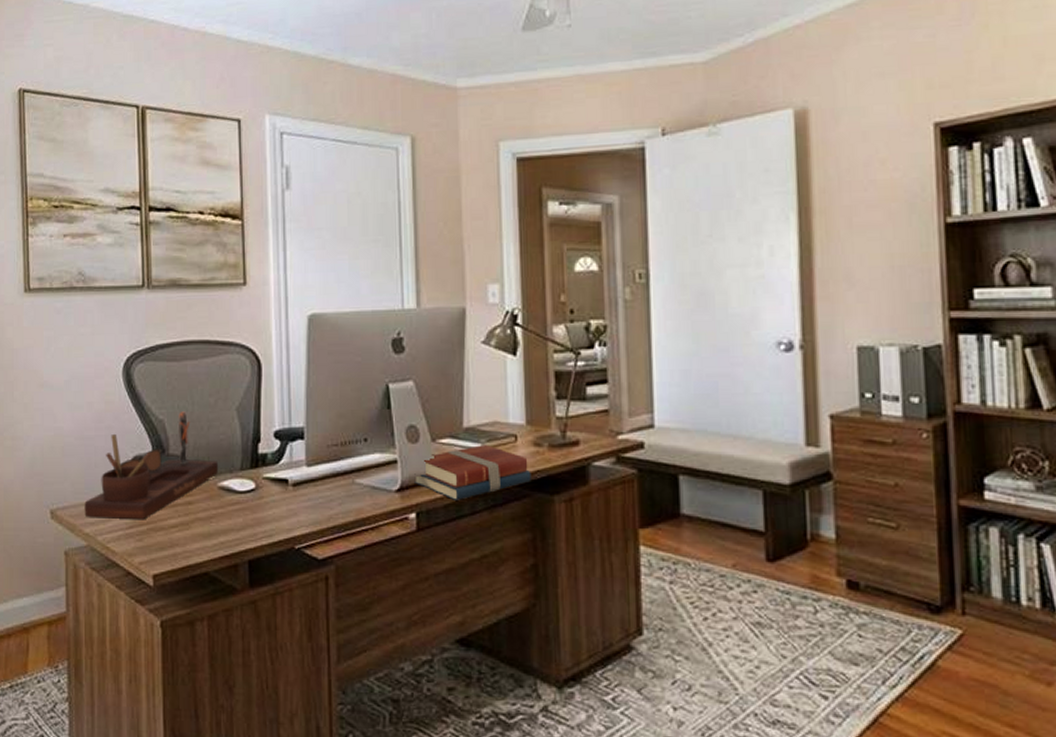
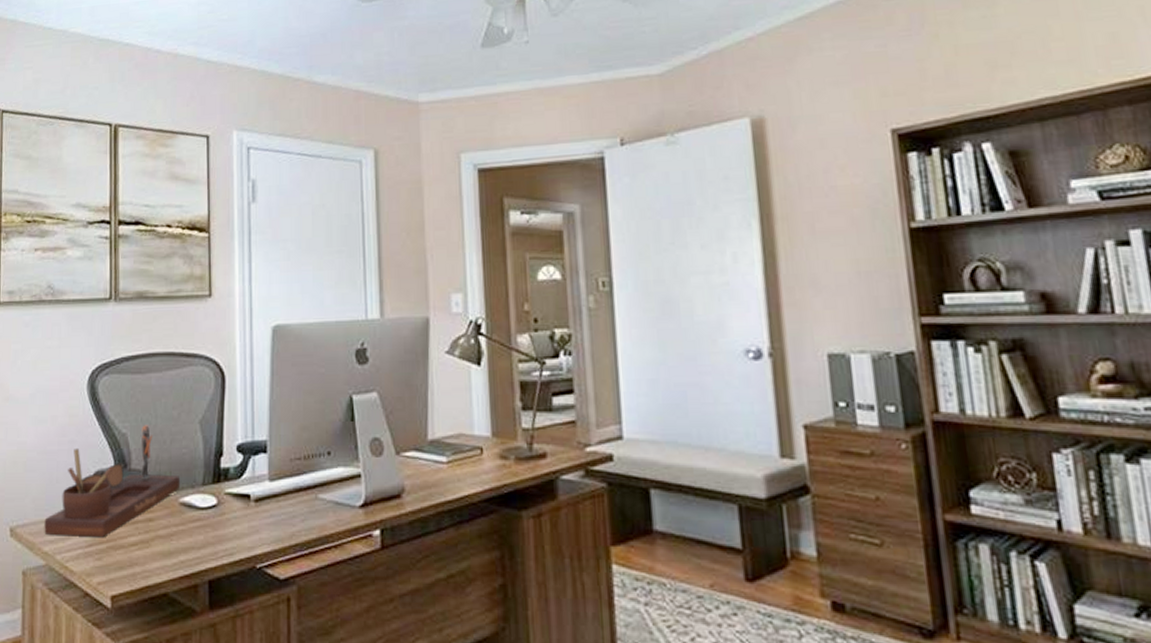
books: present [414,444,532,500] -> none [378,457,498,516]

